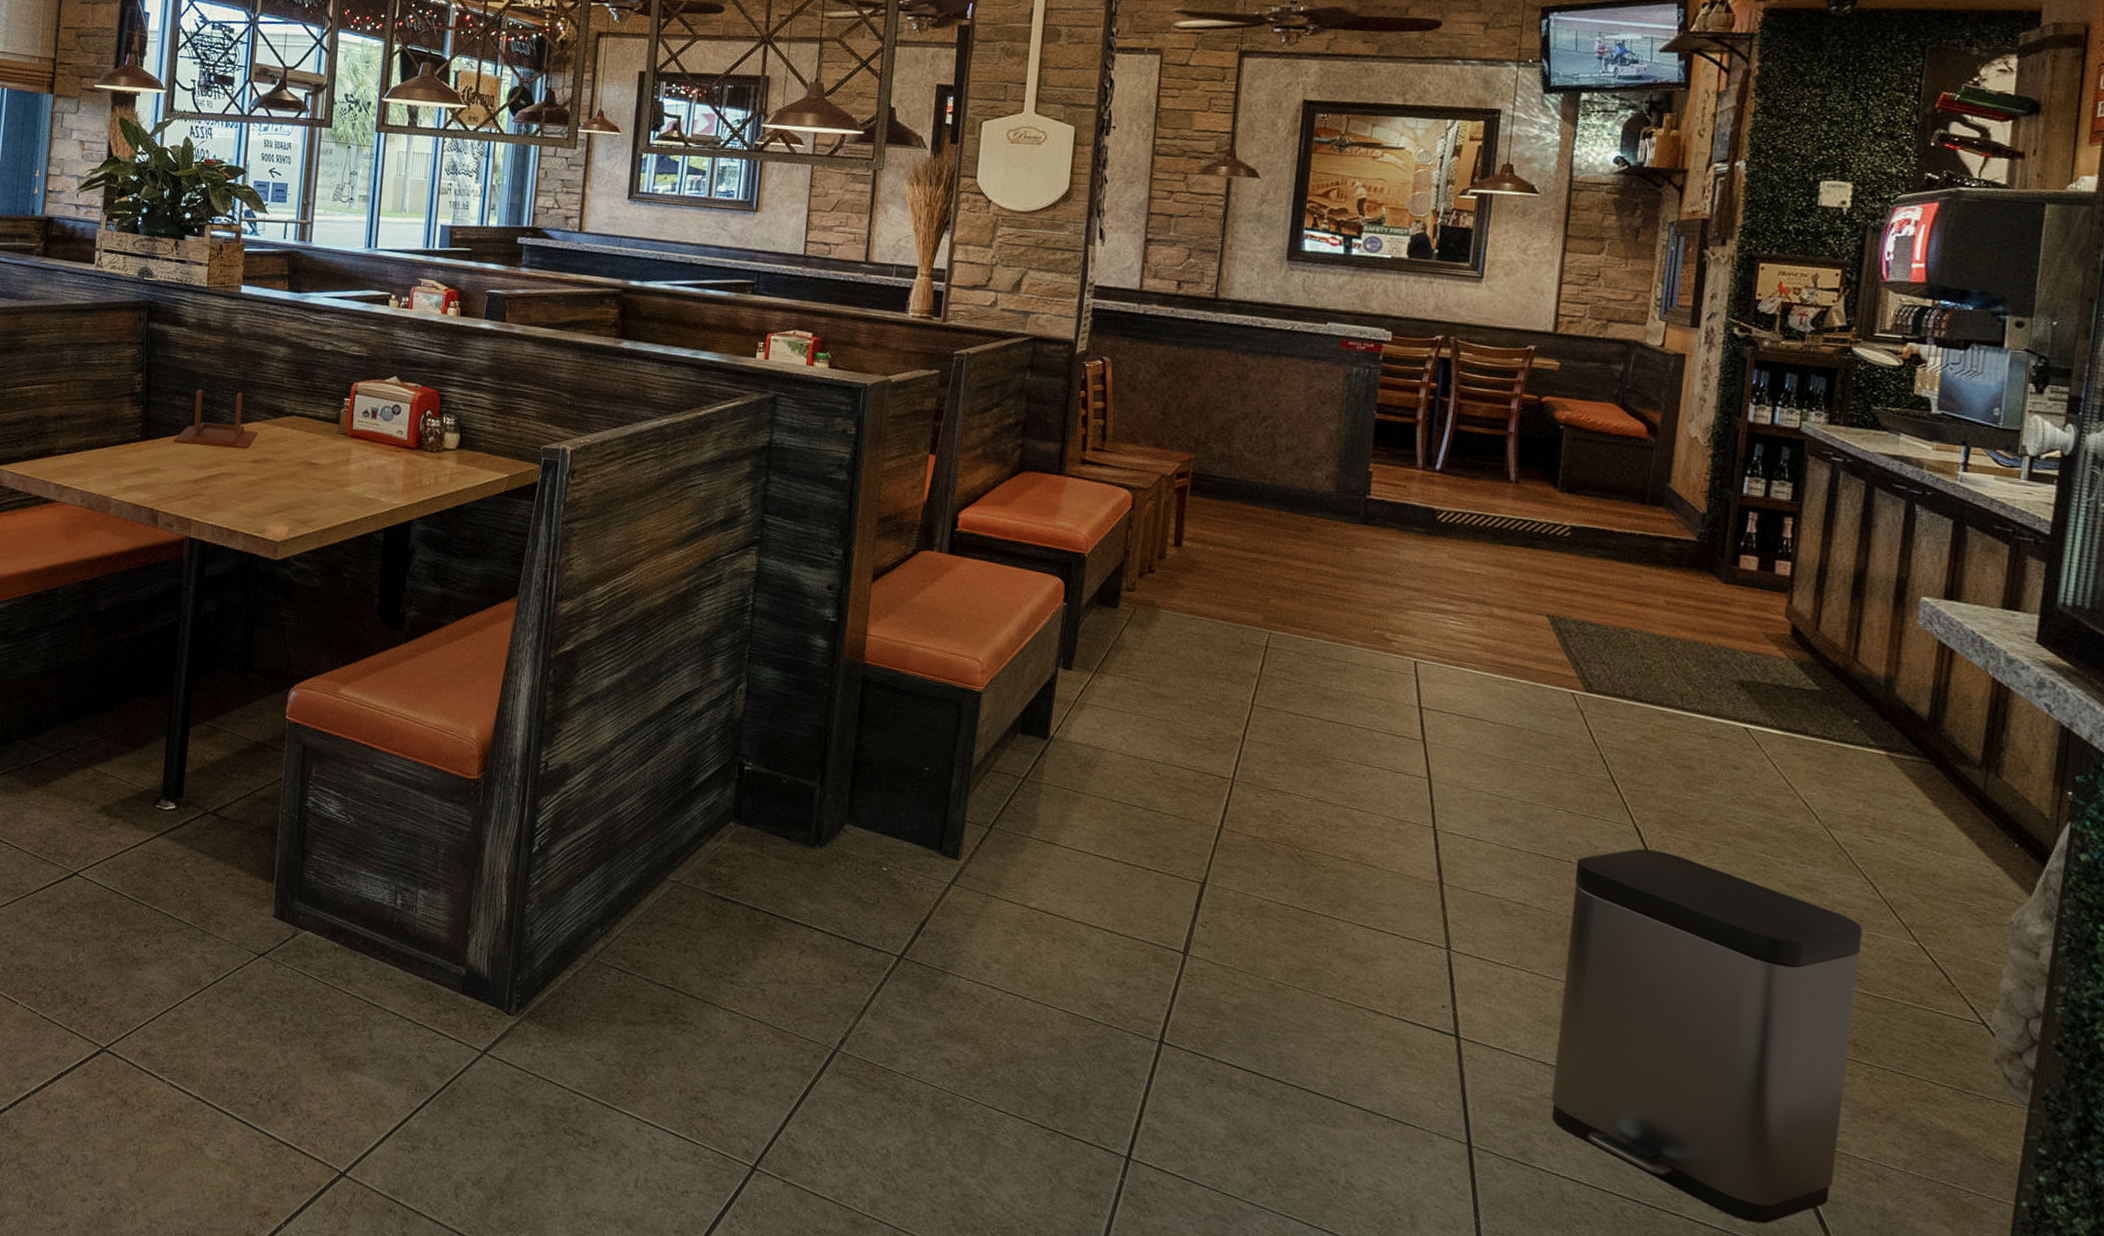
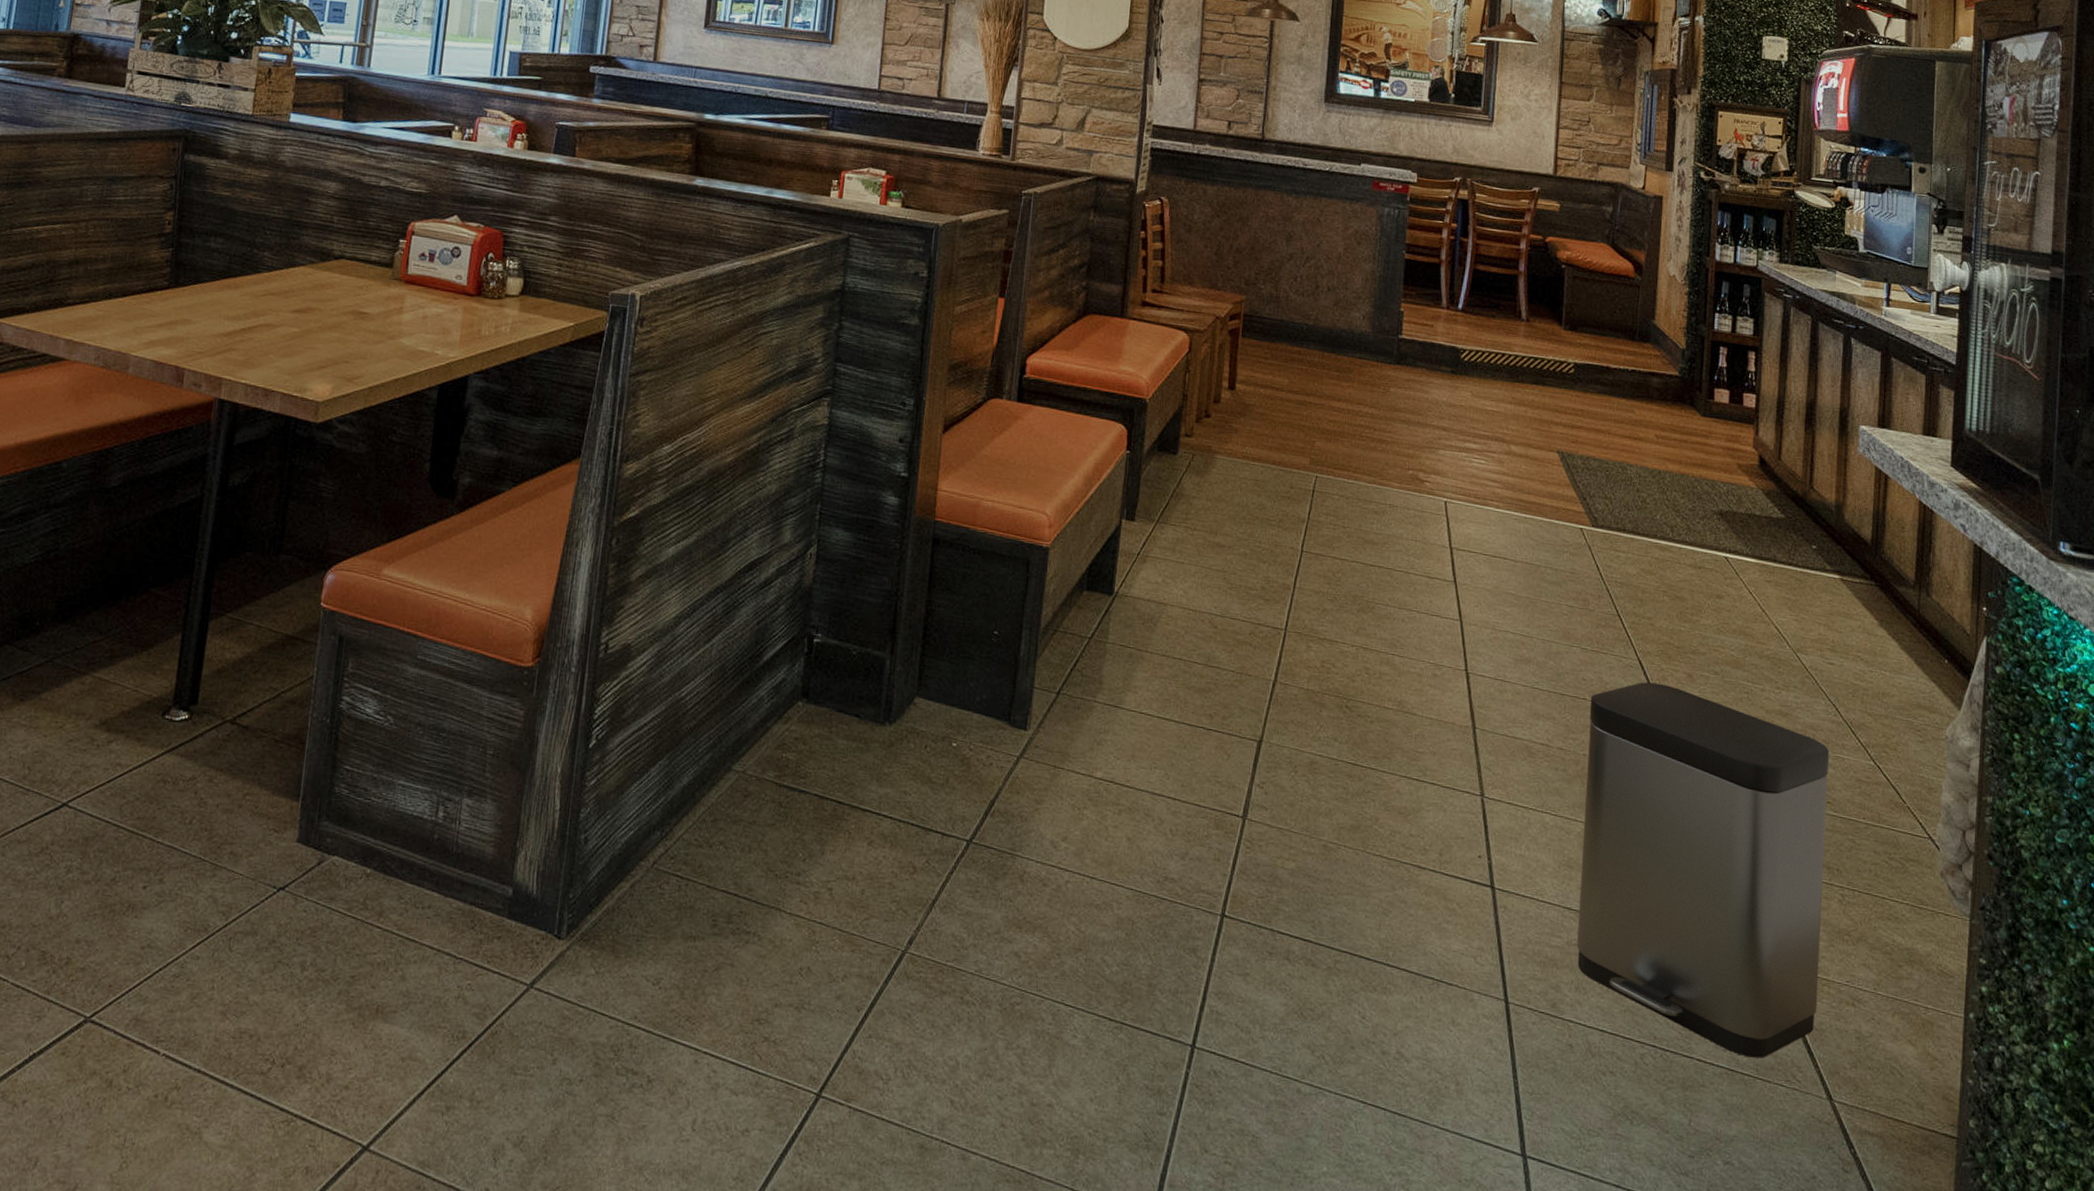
napkin holder: present [173,388,258,450] -> none [205,229,303,298]

